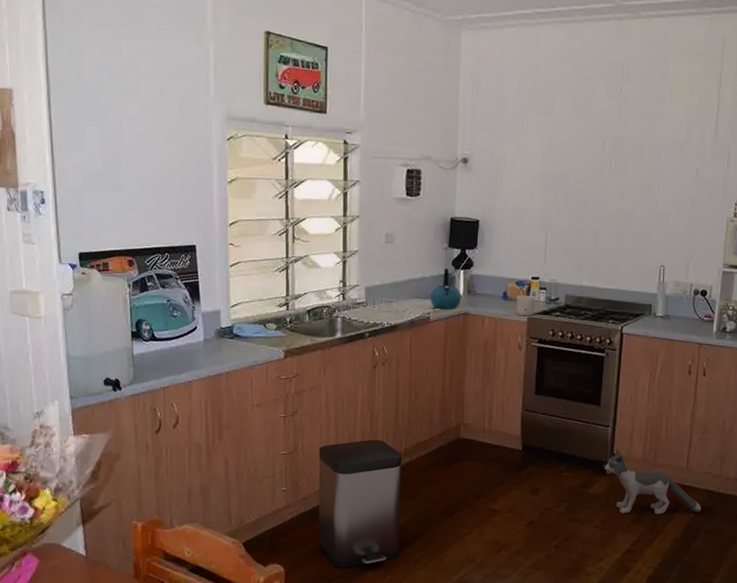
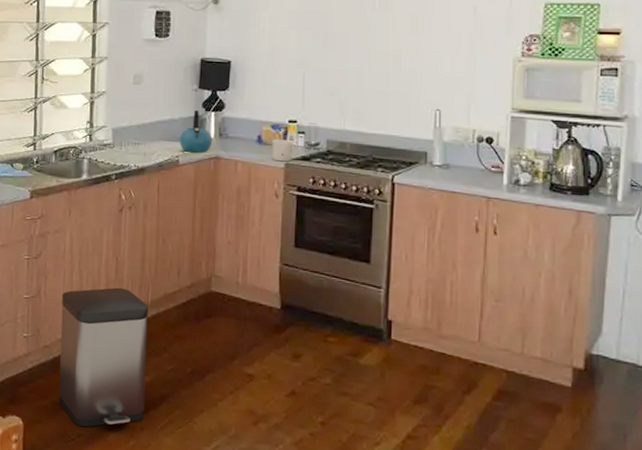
cat: present [603,449,702,515] -> none [376,314,500,397]

